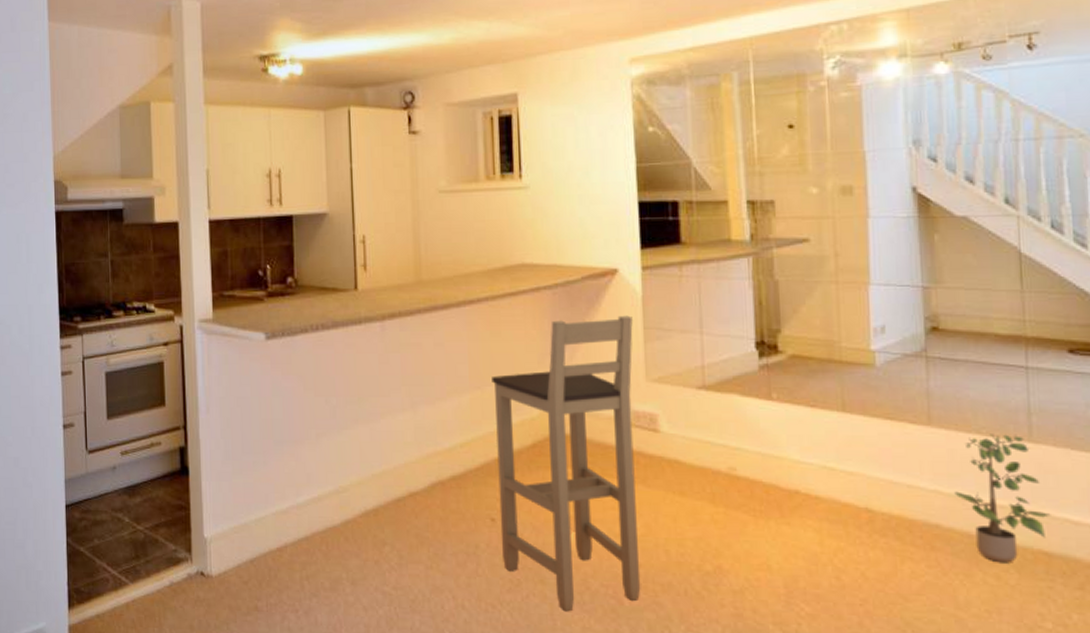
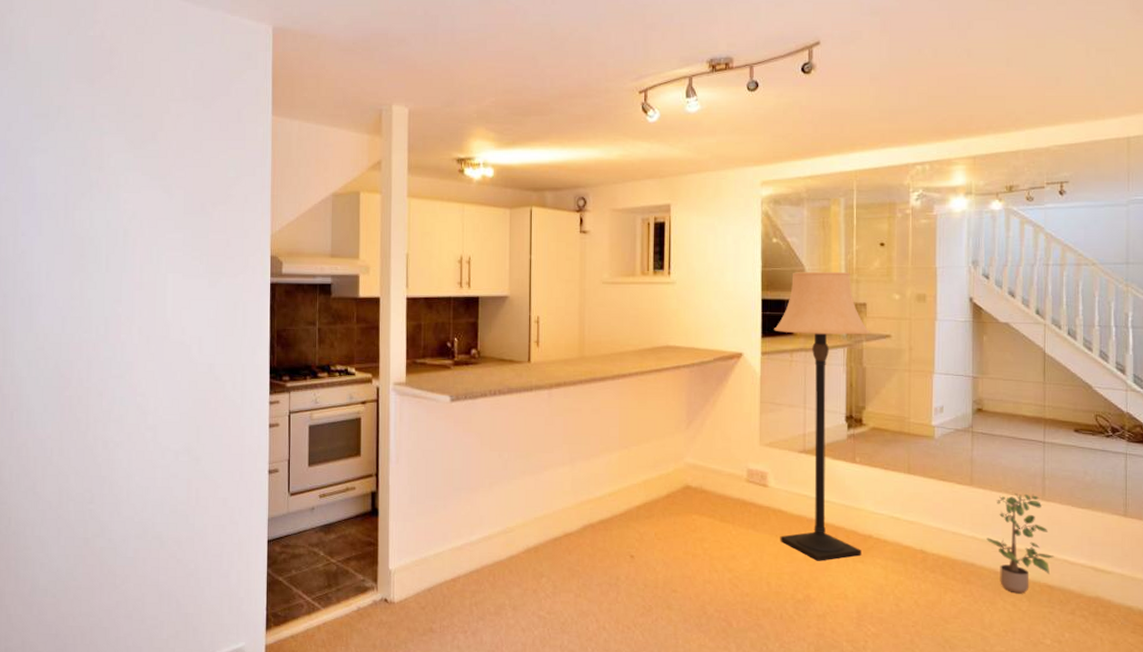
bar stool: present [492,315,641,612] -> none [637,391,752,632]
lamp: none [656,162,787,524] -> present [774,271,870,561]

